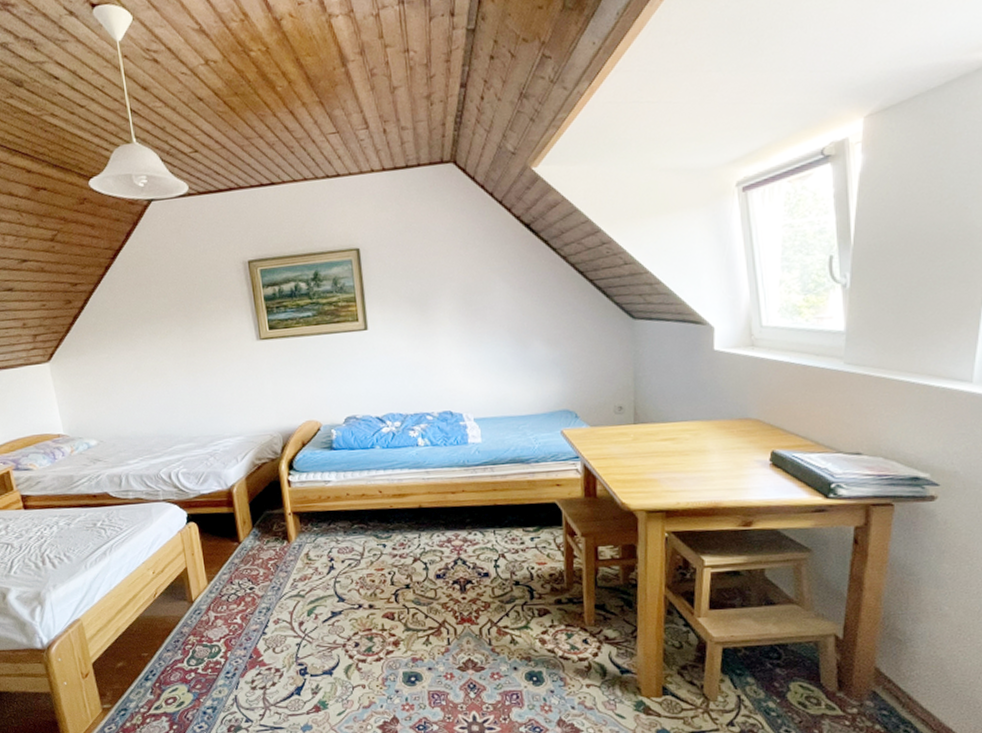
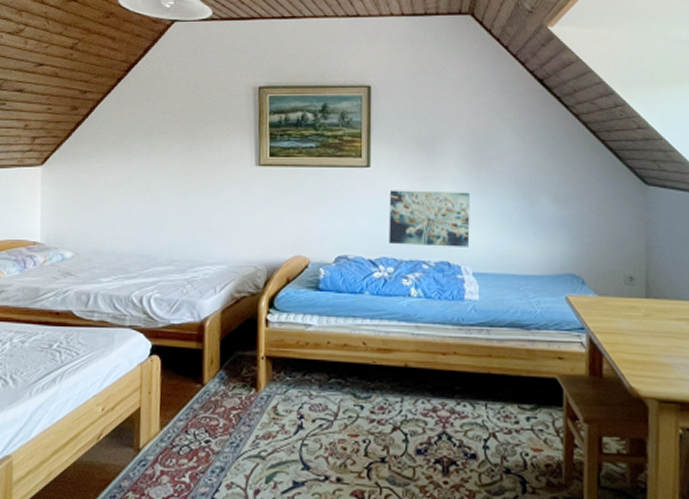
wall art: none [389,344,469,401] -> present [389,190,470,247]

